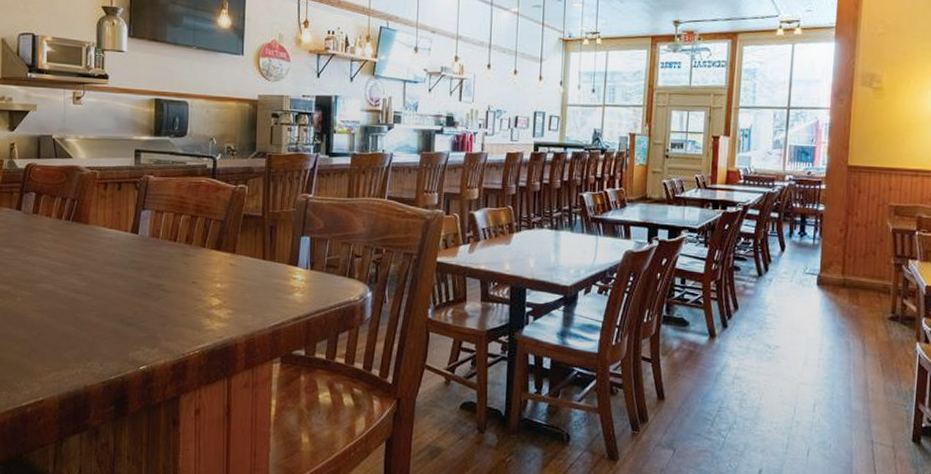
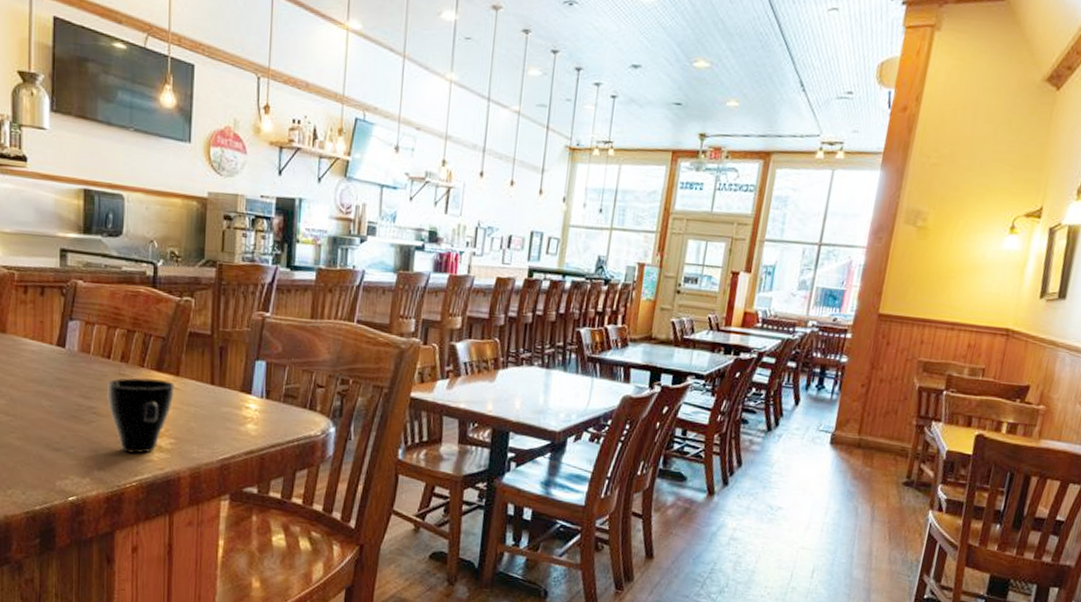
cup: none [174,257,232,324] -> present [107,377,175,454]

